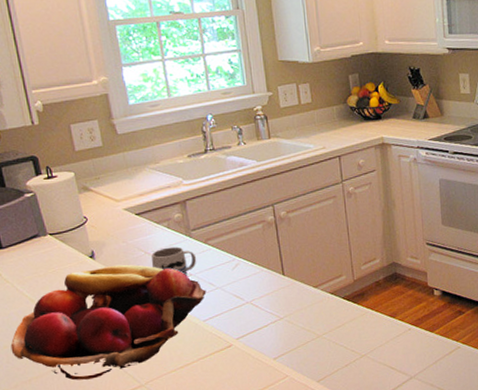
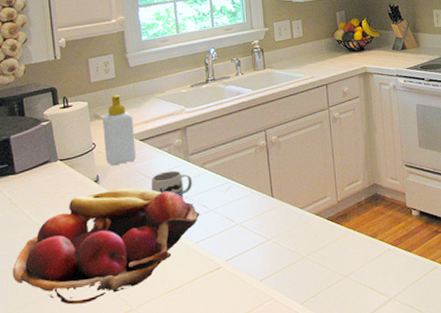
soap bottle: none [91,164,133,241] -> present [102,94,137,166]

